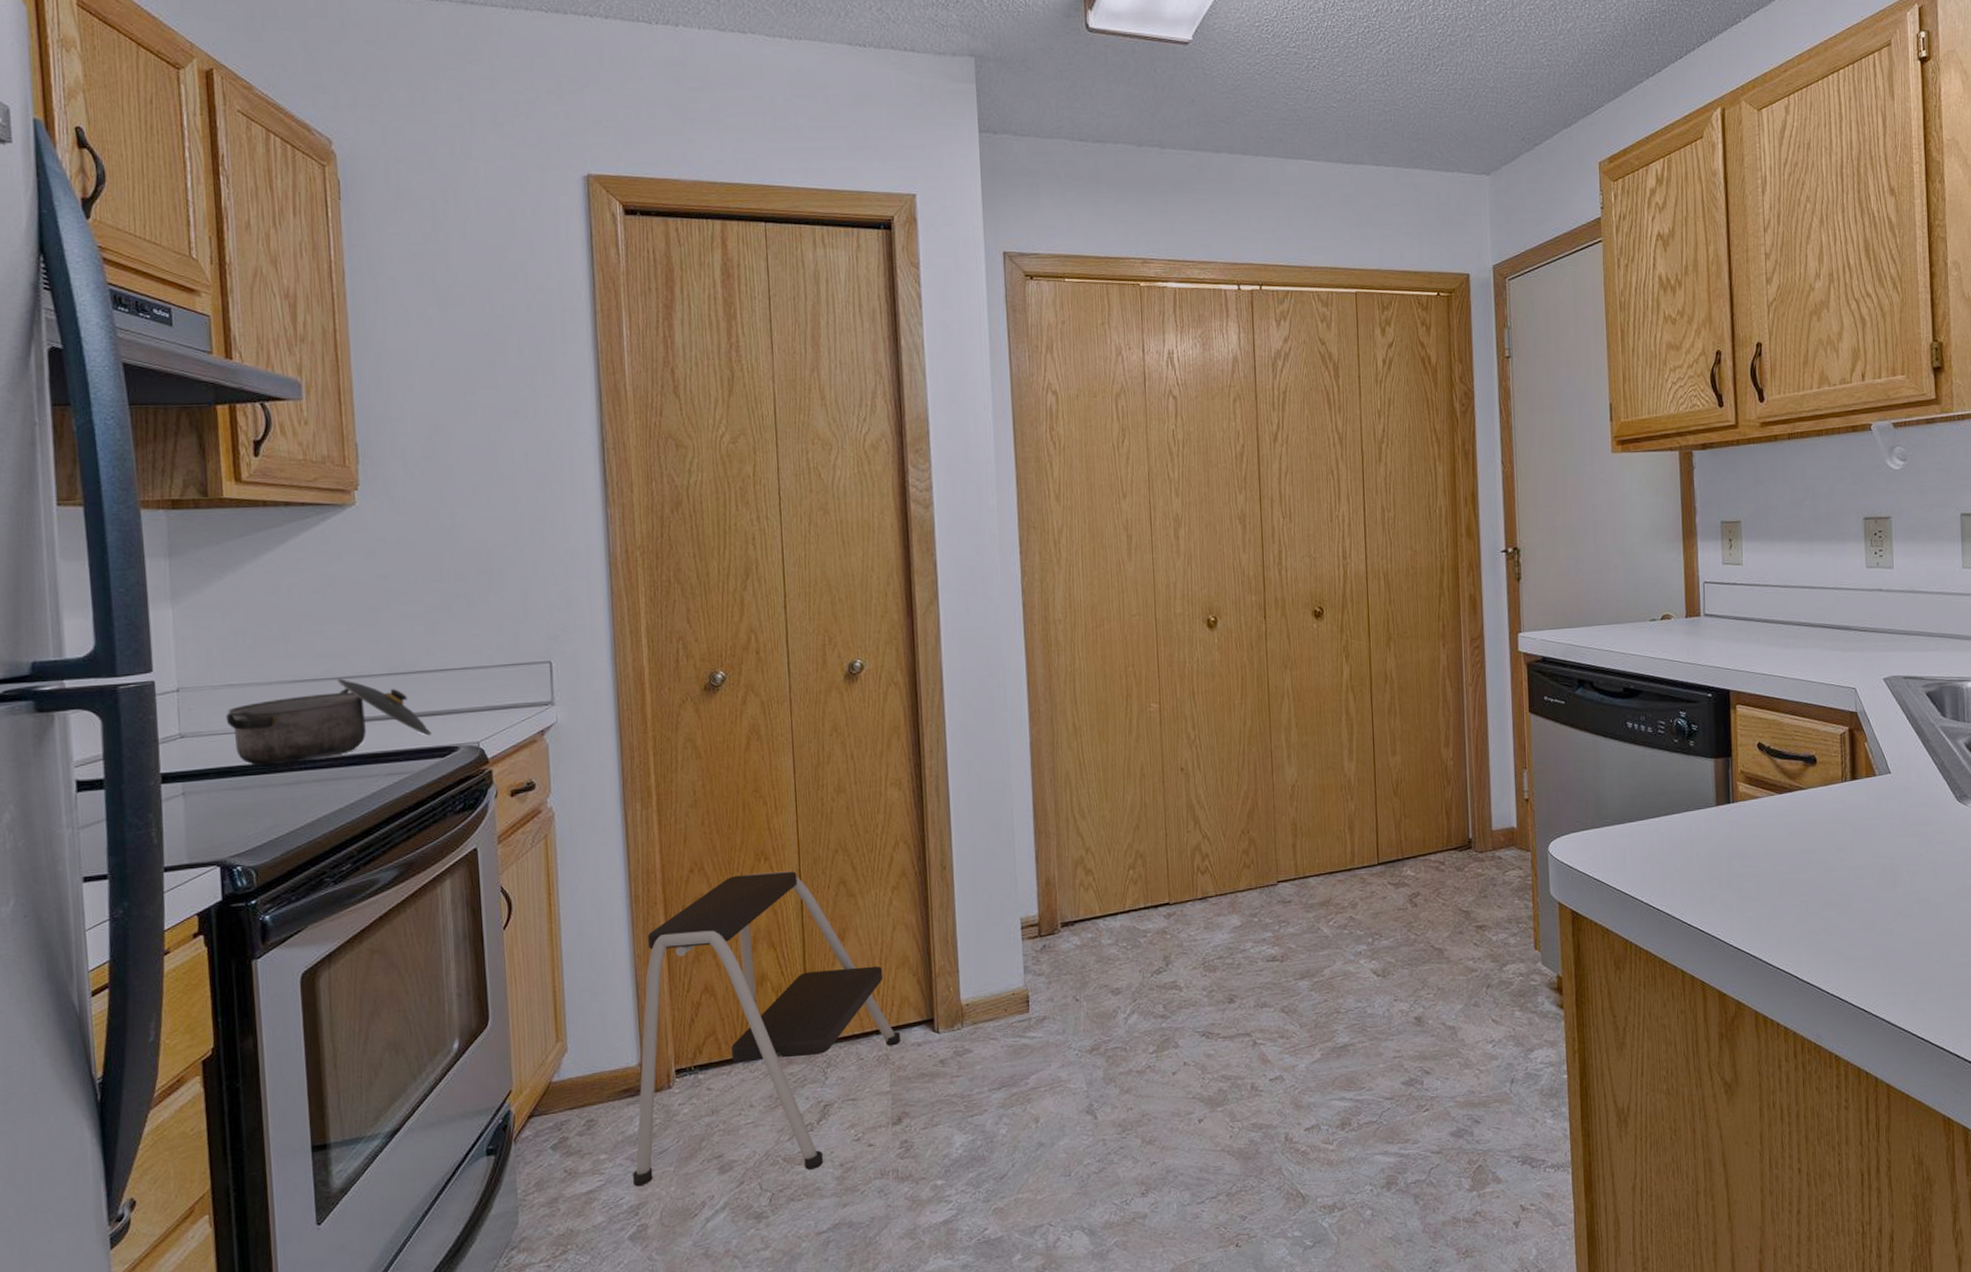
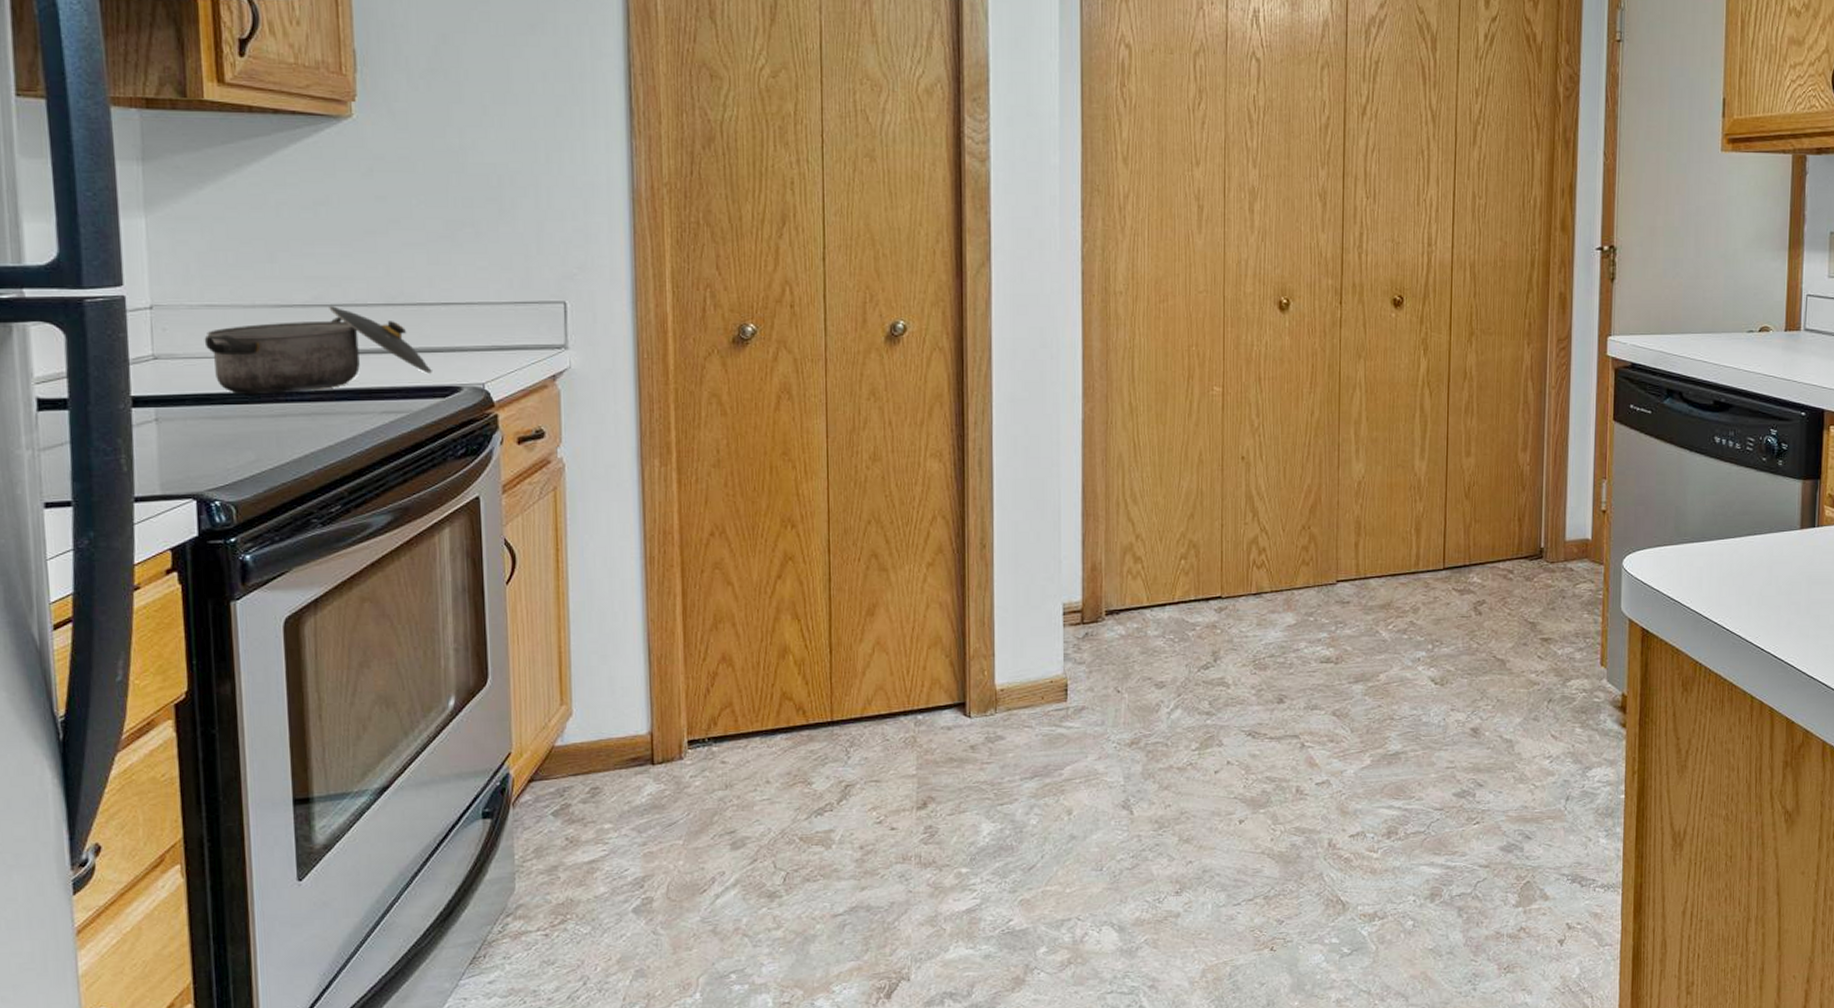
step stool: present [633,871,901,1187] -> none [639,540,930,859]

